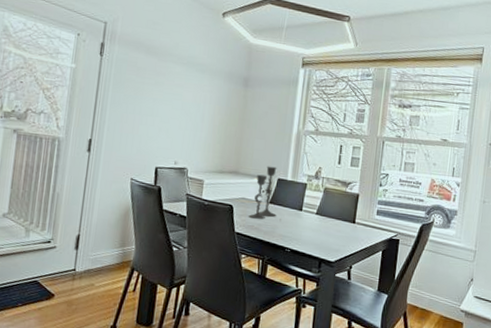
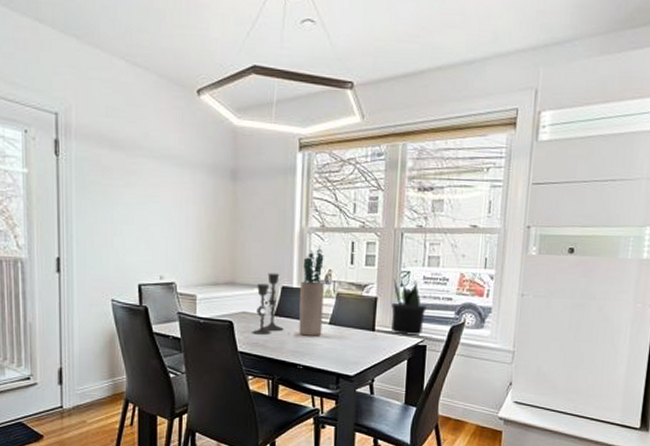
vase: none [289,146,316,224] -> present [299,245,324,336]
planter: none [370,179,401,230] -> present [391,279,427,336]

